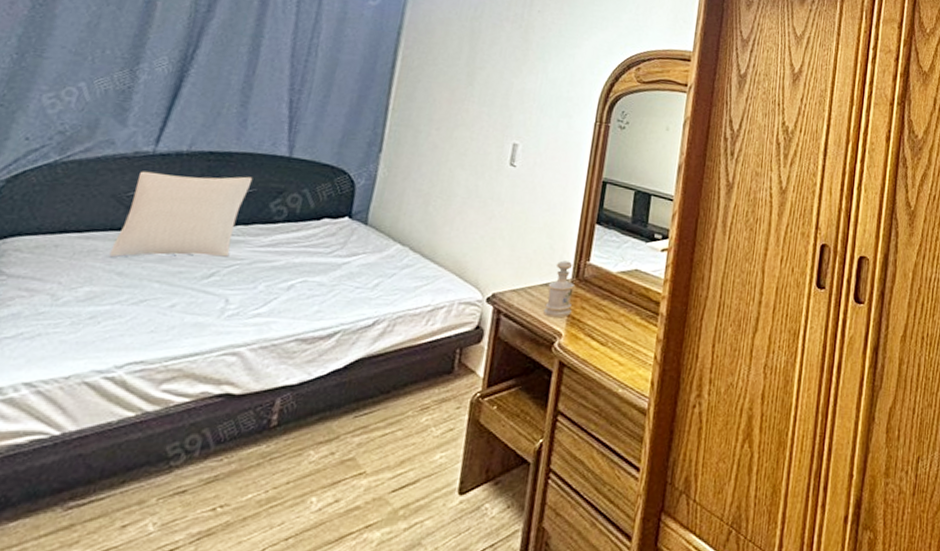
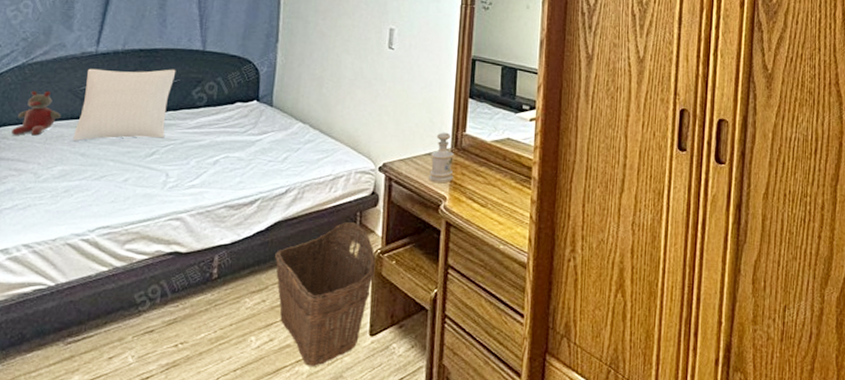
stuffed bear: none [27,193,98,249] -> present [10,90,61,136]
wicker basket: none [350,360,474,532] -> present [275,222,376,366]

